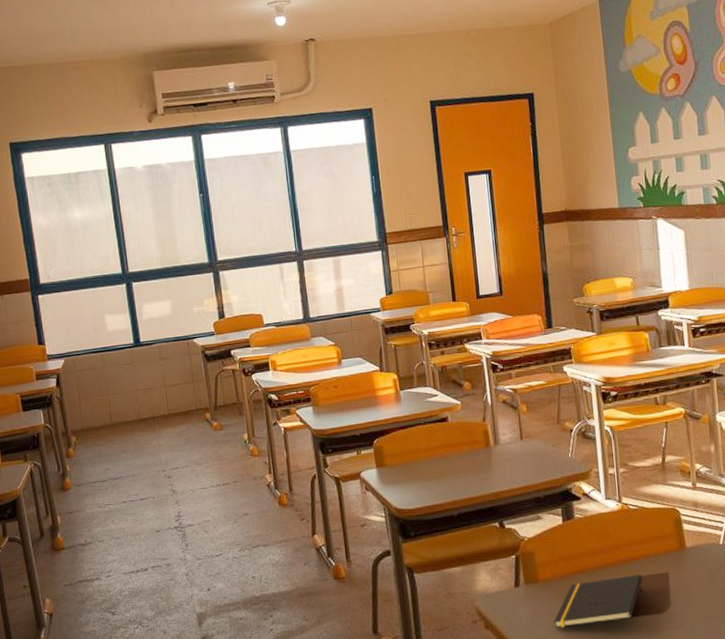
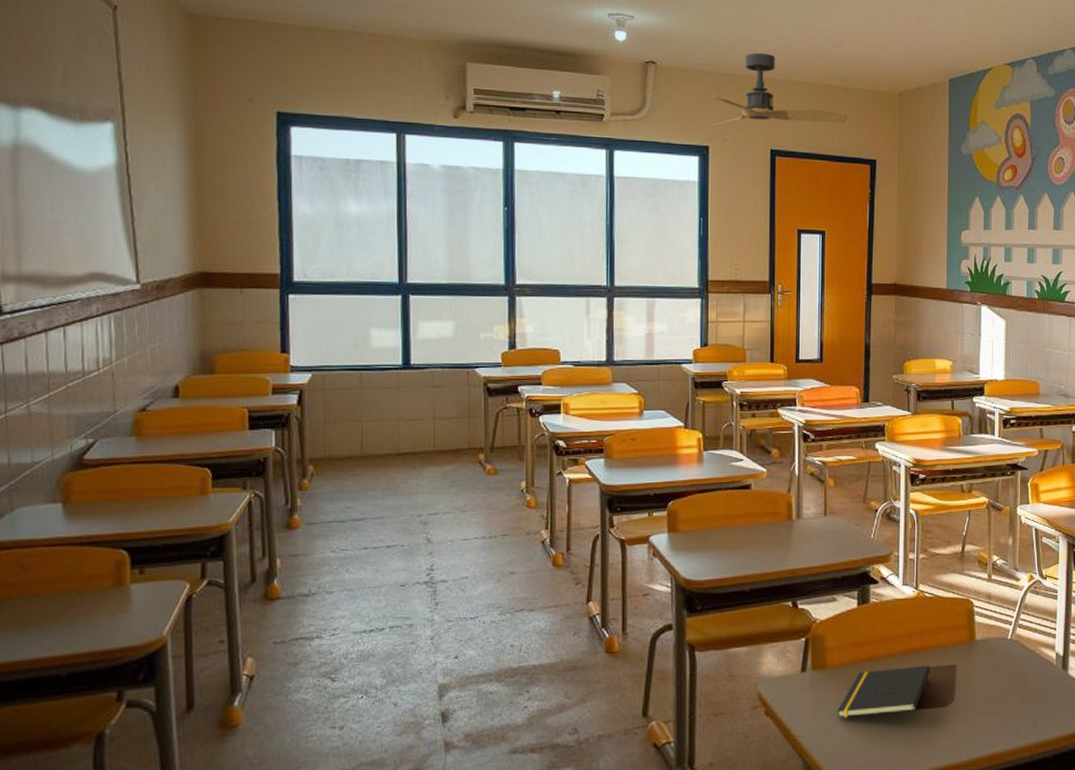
ceiling fan: none [368,10,501,90] -> present [709,52,847,127]

